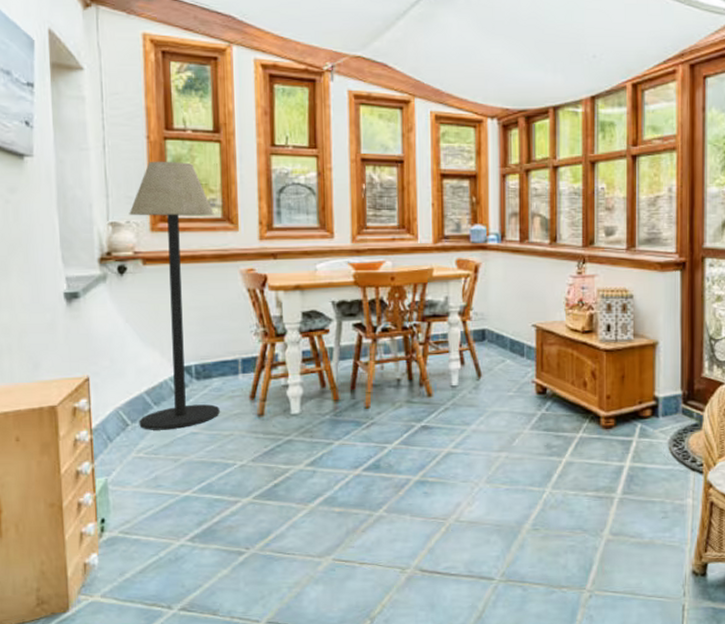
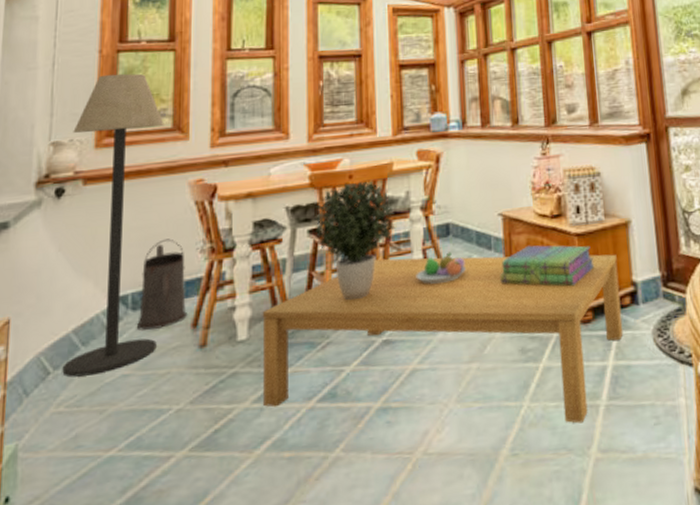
watering can: none [202,320,245,397] -> present [137,238,187,331]
coffee table: none [312,355,642,510] -> present [262,254,624,423]
potted plant: none [358,284,435,389] -> present [313,180,396,301]
fruit bowl: none [452,355,499,382] -> present [416,252,466,284]
stack of books: none [531,356,620,395] -> present [500,245,595,286]

